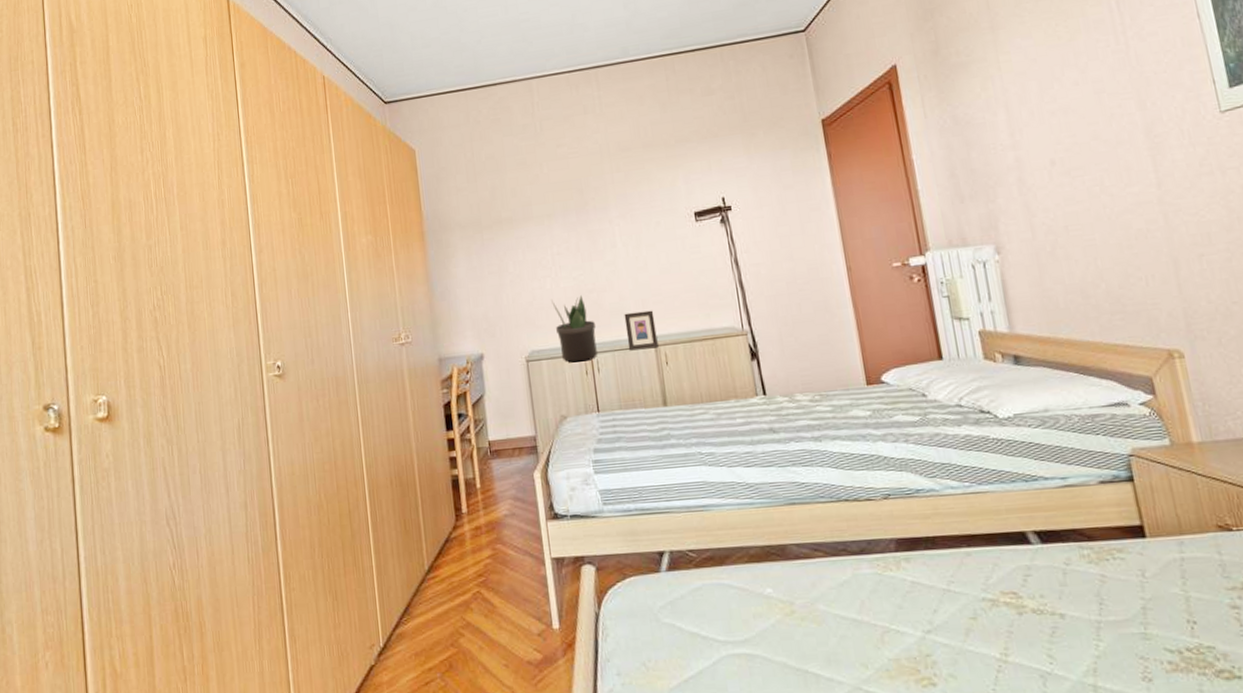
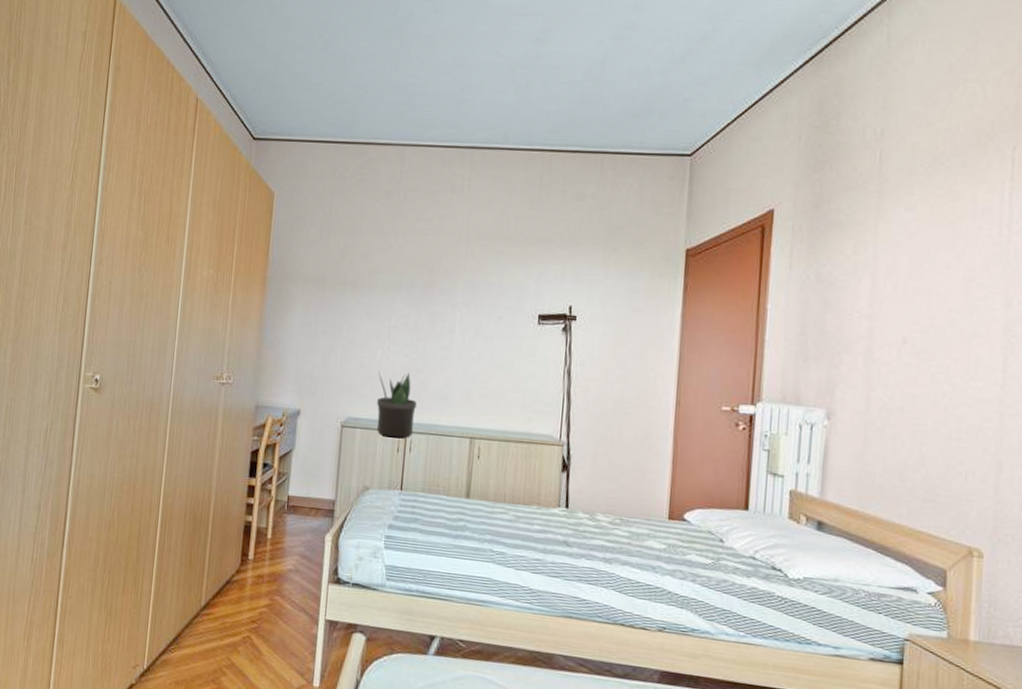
picture frame: present [624,310,659,351] -> none [444,400,477,440]

